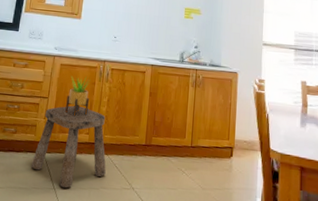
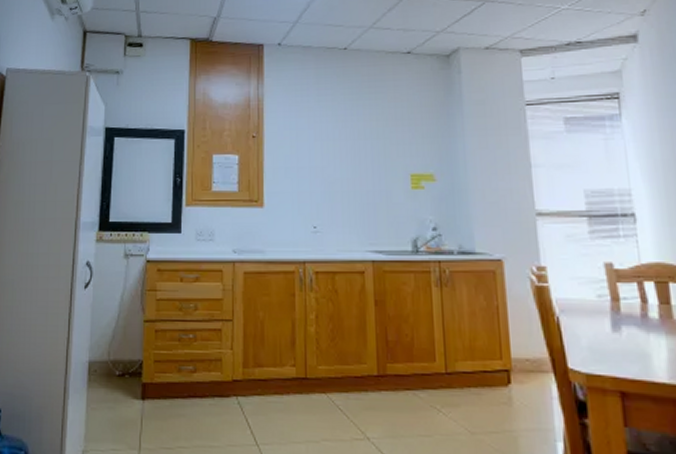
stool: present [31,105,106,189] -> none [221,328,326,444]
potted plant: present [65,76,91,117] -> none [258,285,290,343]

